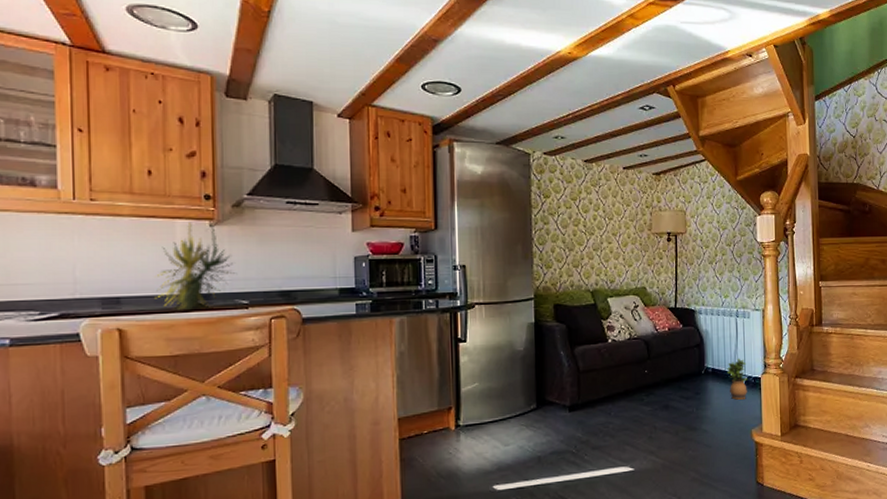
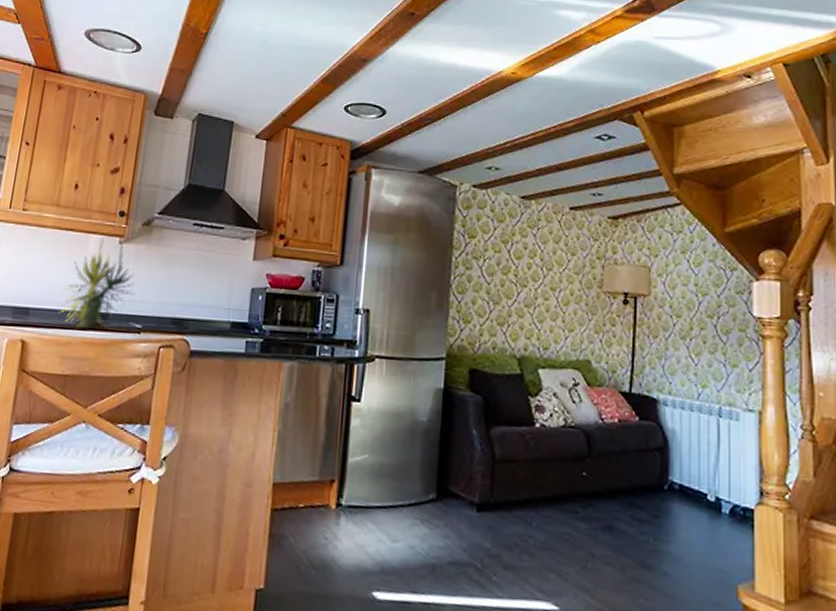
potted plant: present [727,358,748,400] -> none [702,475,734,537]

